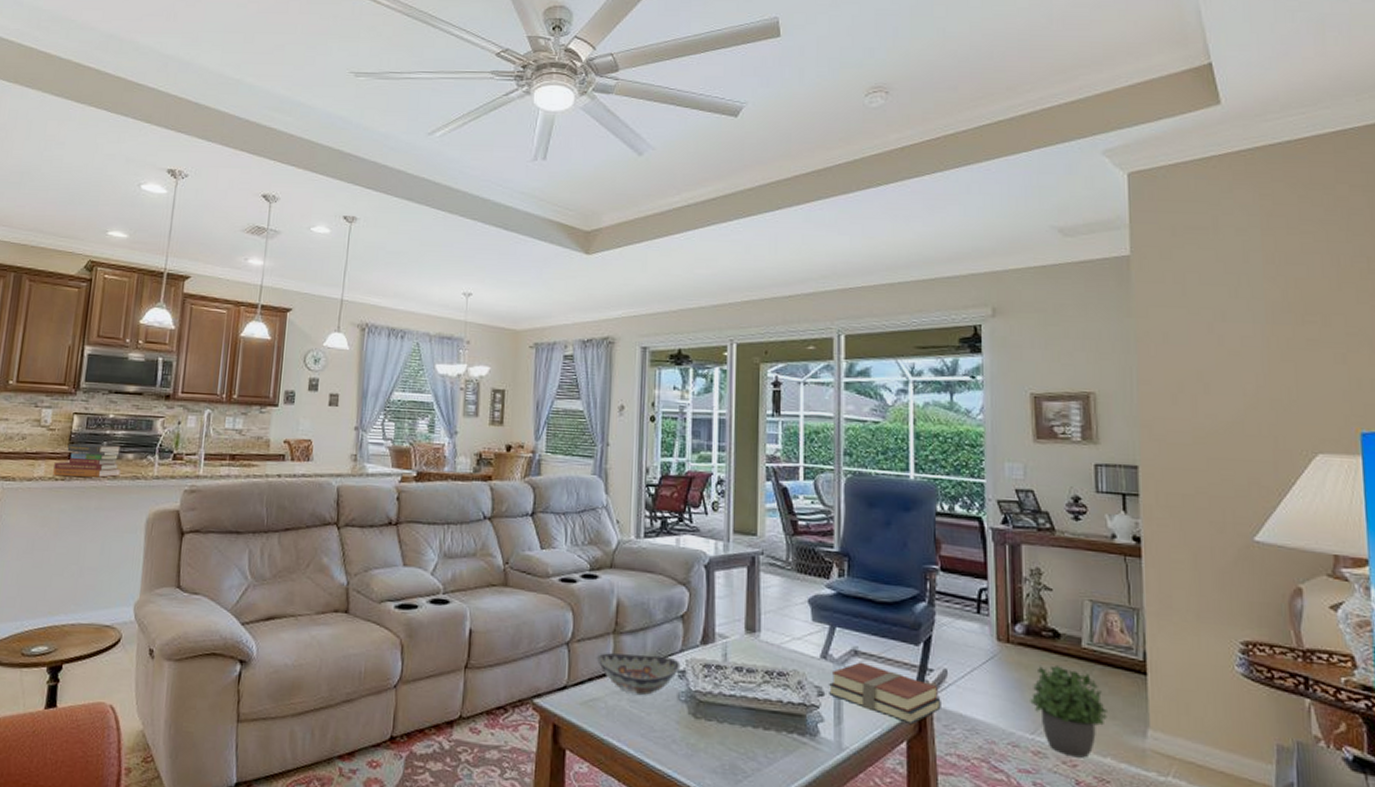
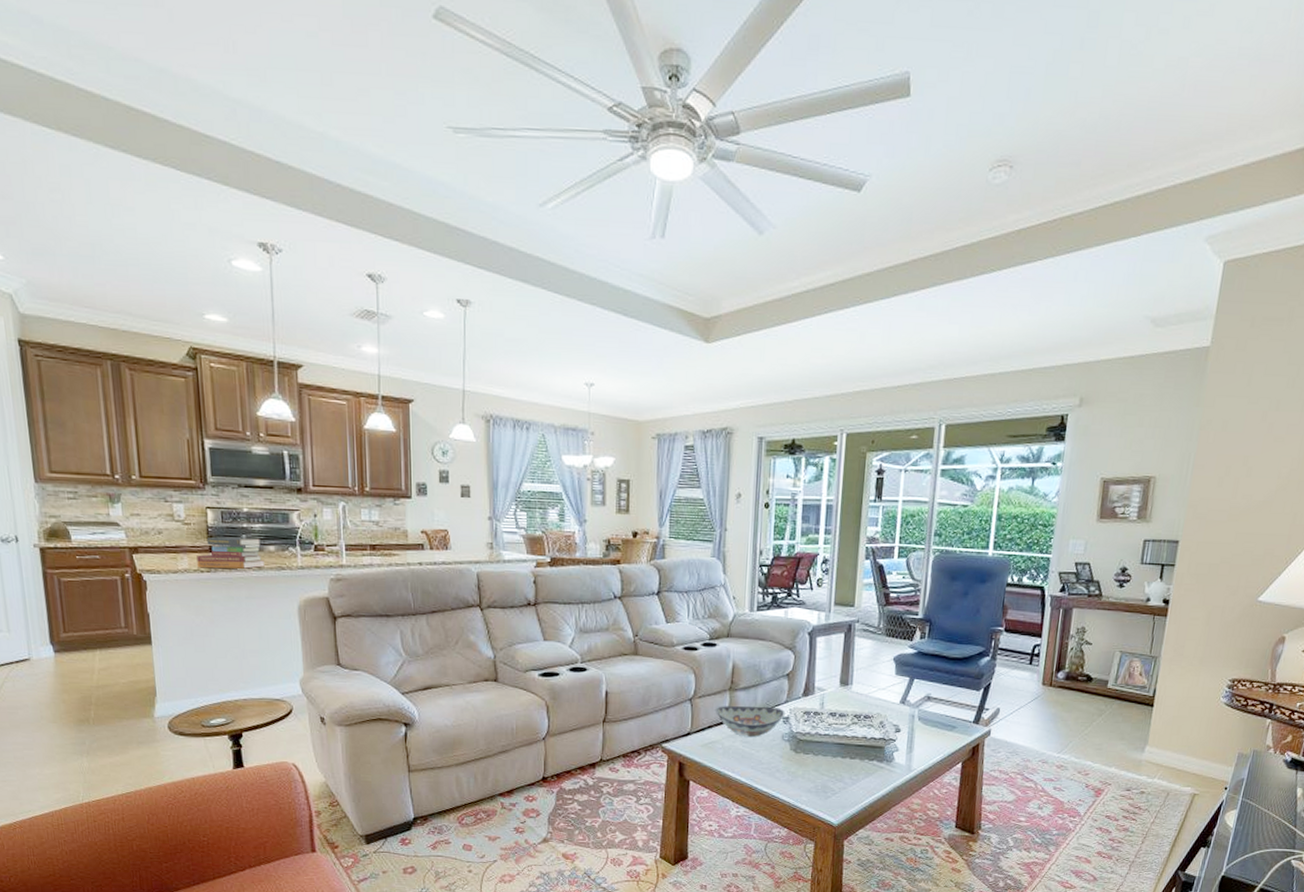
books: present [828,662,941,725] -> none [904,705,992,751]
potted plant: present [1030,665,1107,758] -> none [1061,702,1118,769]

